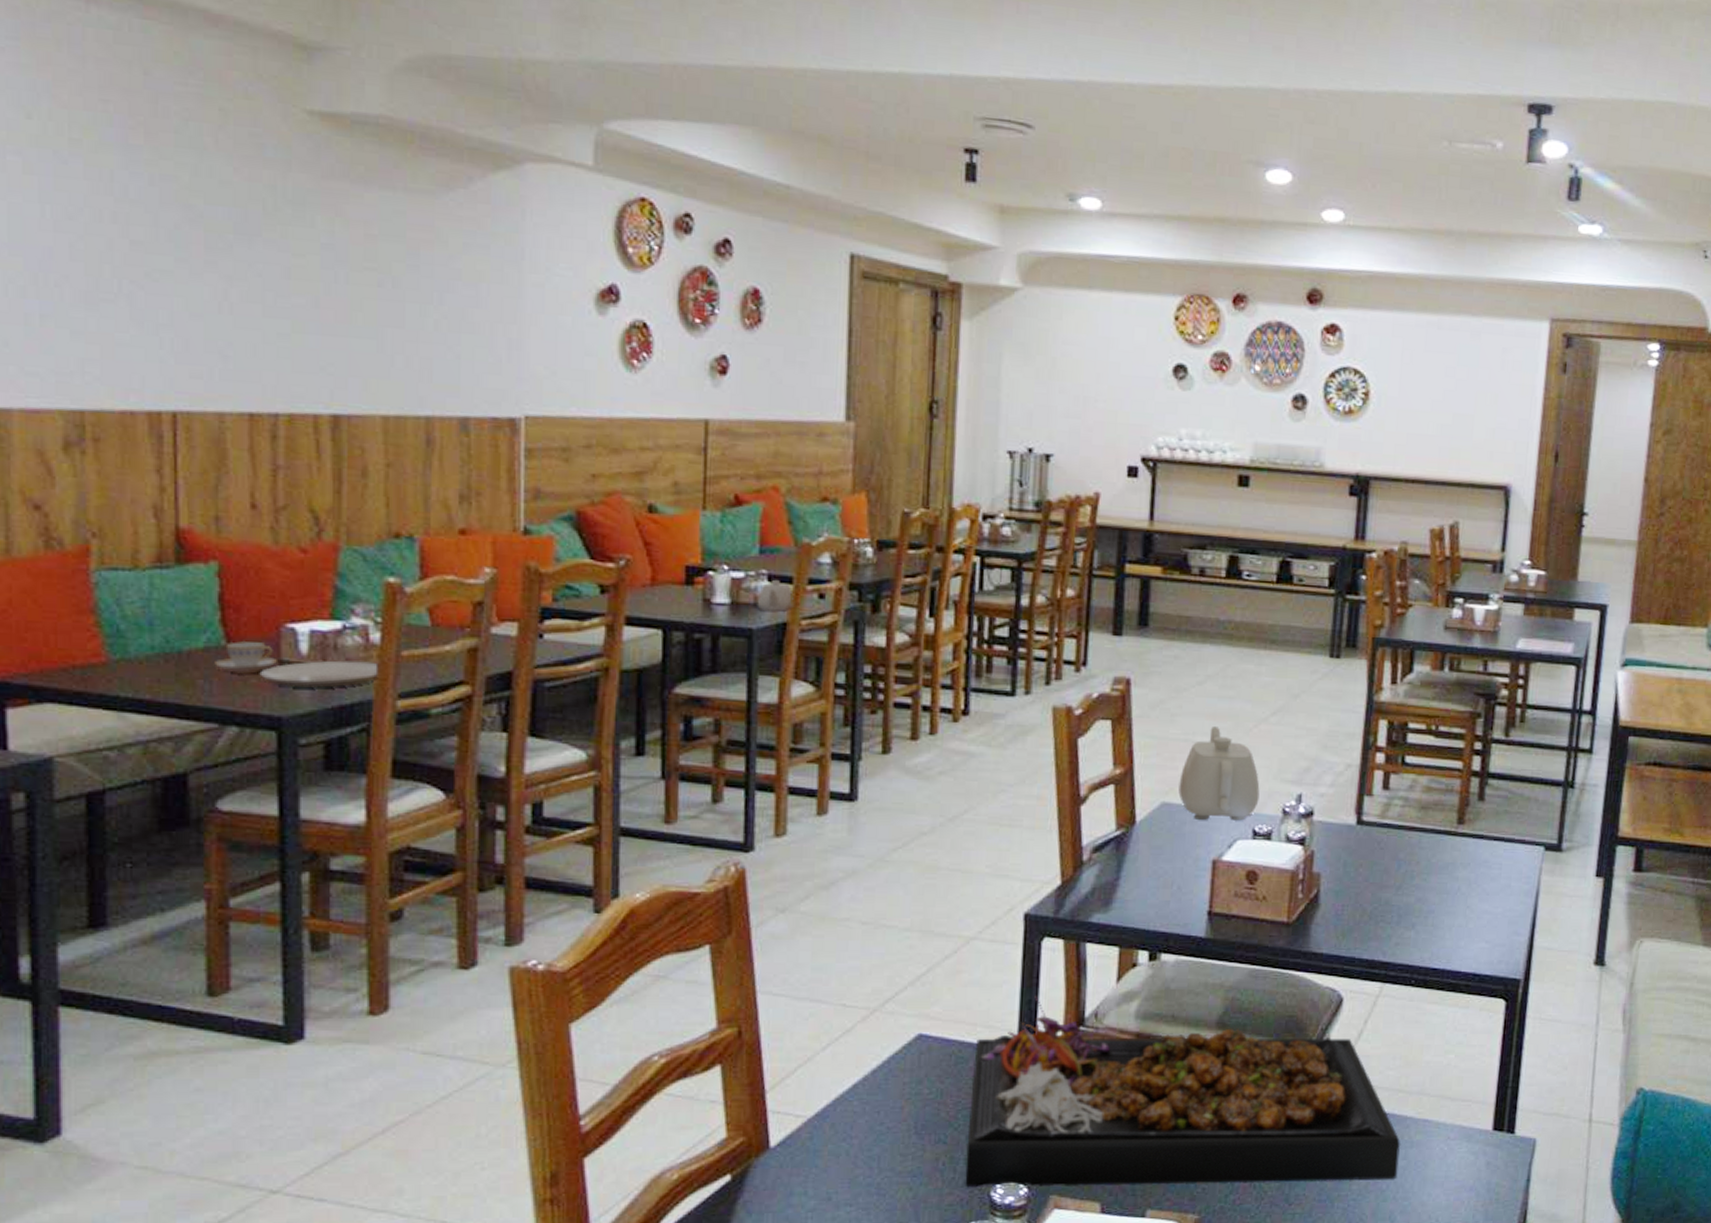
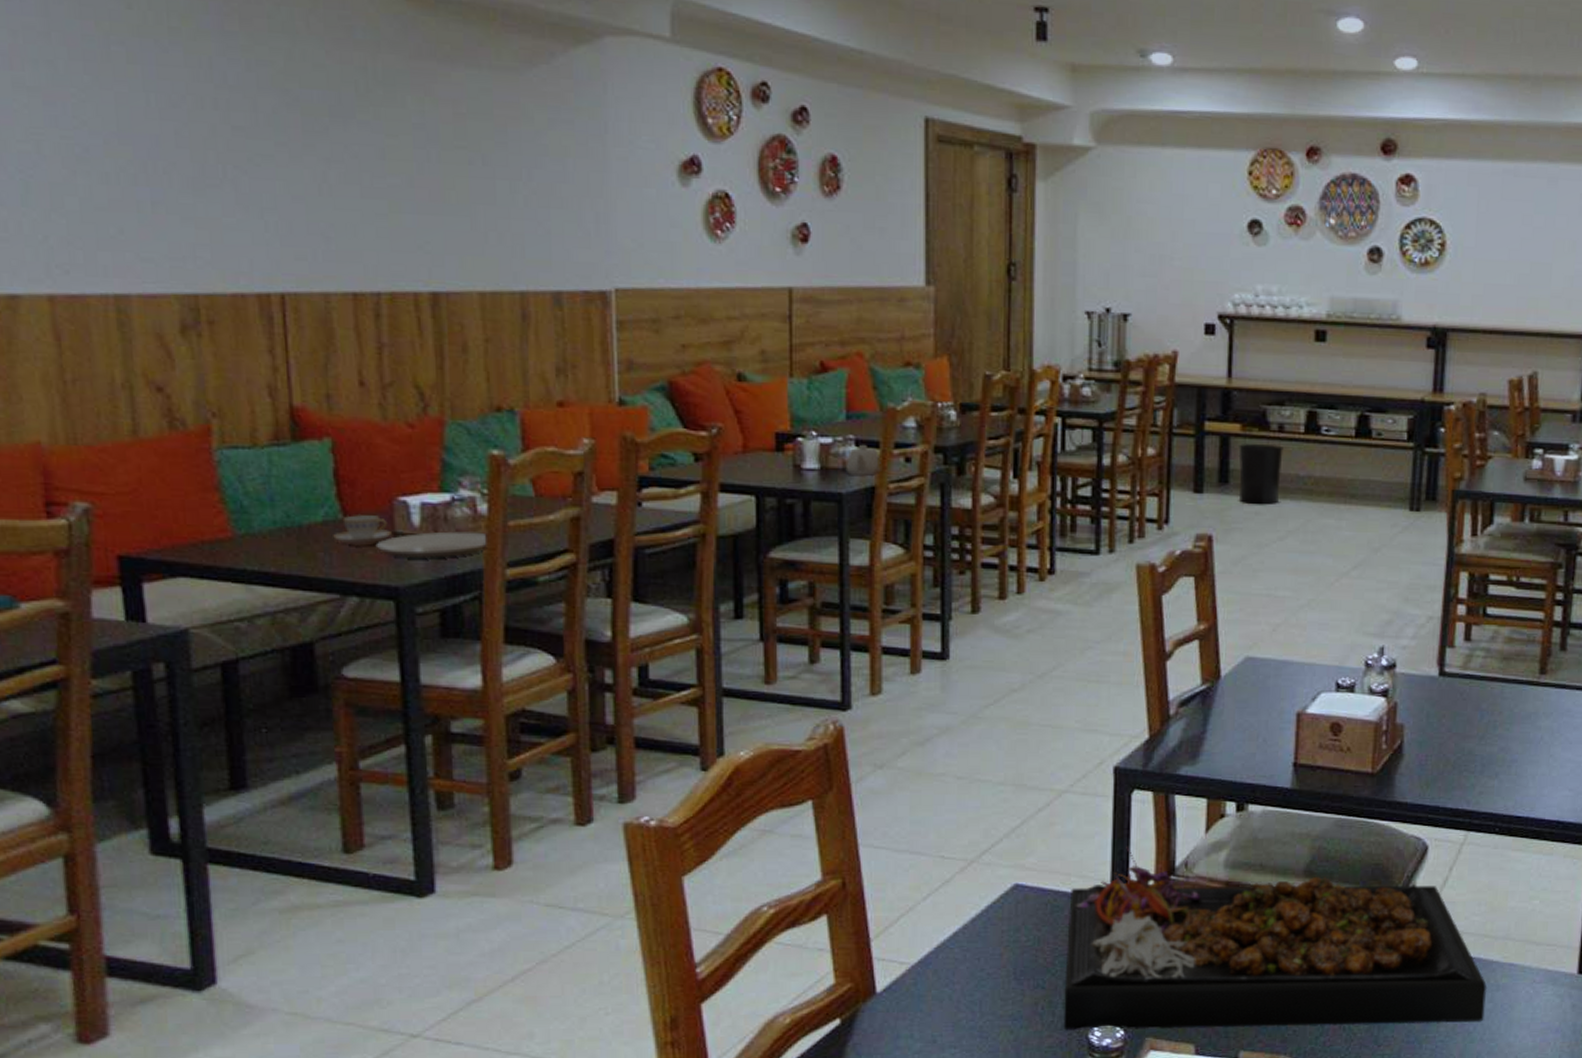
waste bin: none [1158,587,1204,649] -> present [1238,444,1284,505]
teapot: present [1178,727,1260,821] -> none [1262,581,1342,674]

